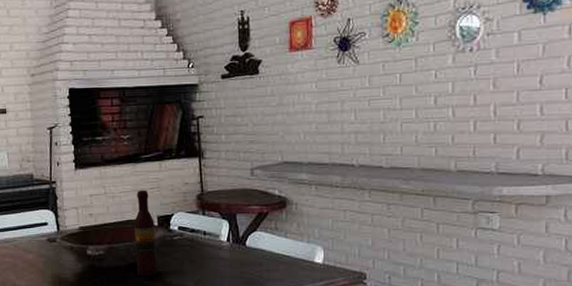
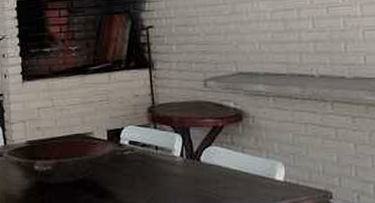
wine bottle: present [134,190,158,277] -> none [83,102,108,194]

